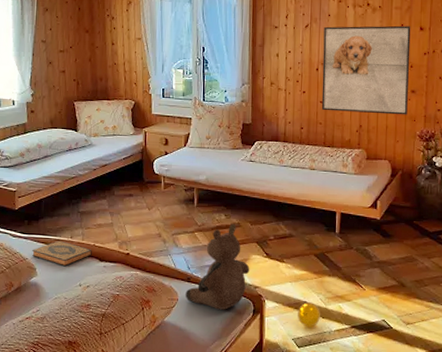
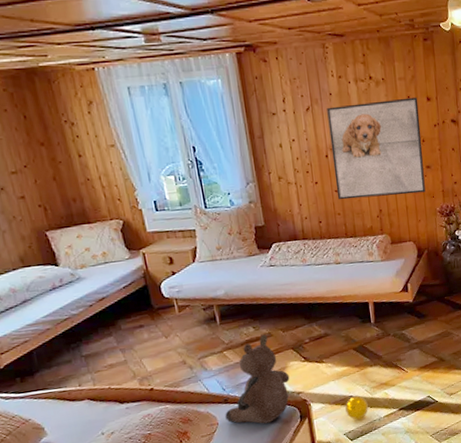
hardback book: present [32,240,92,267] -> none [34,391,109,419]

